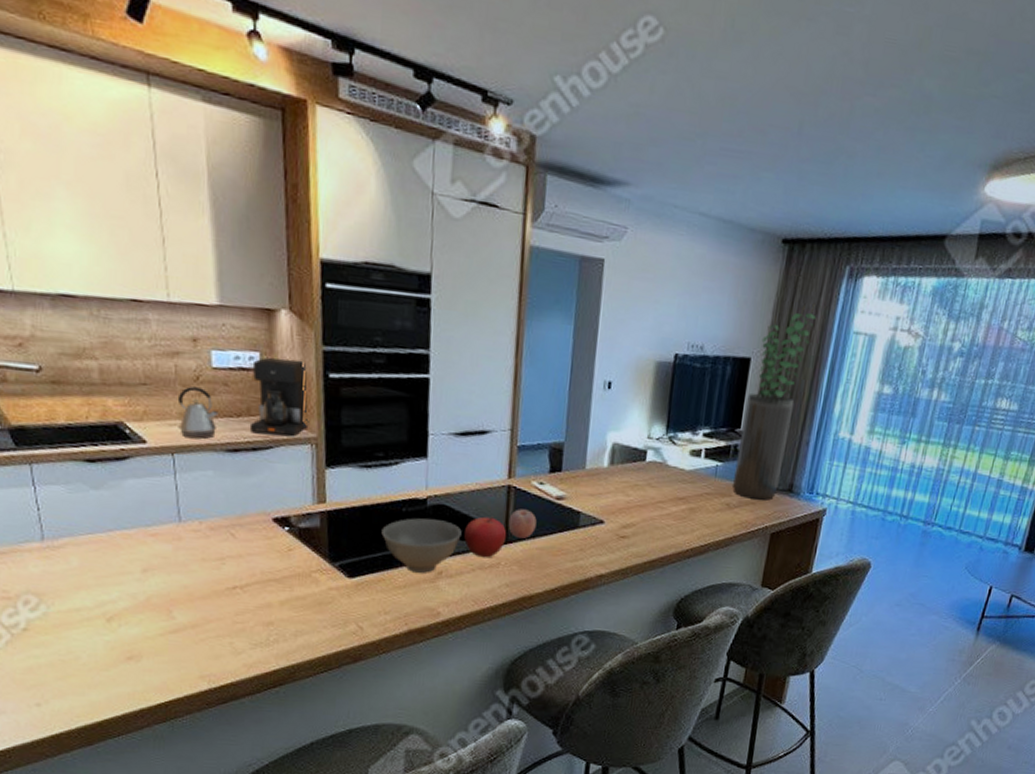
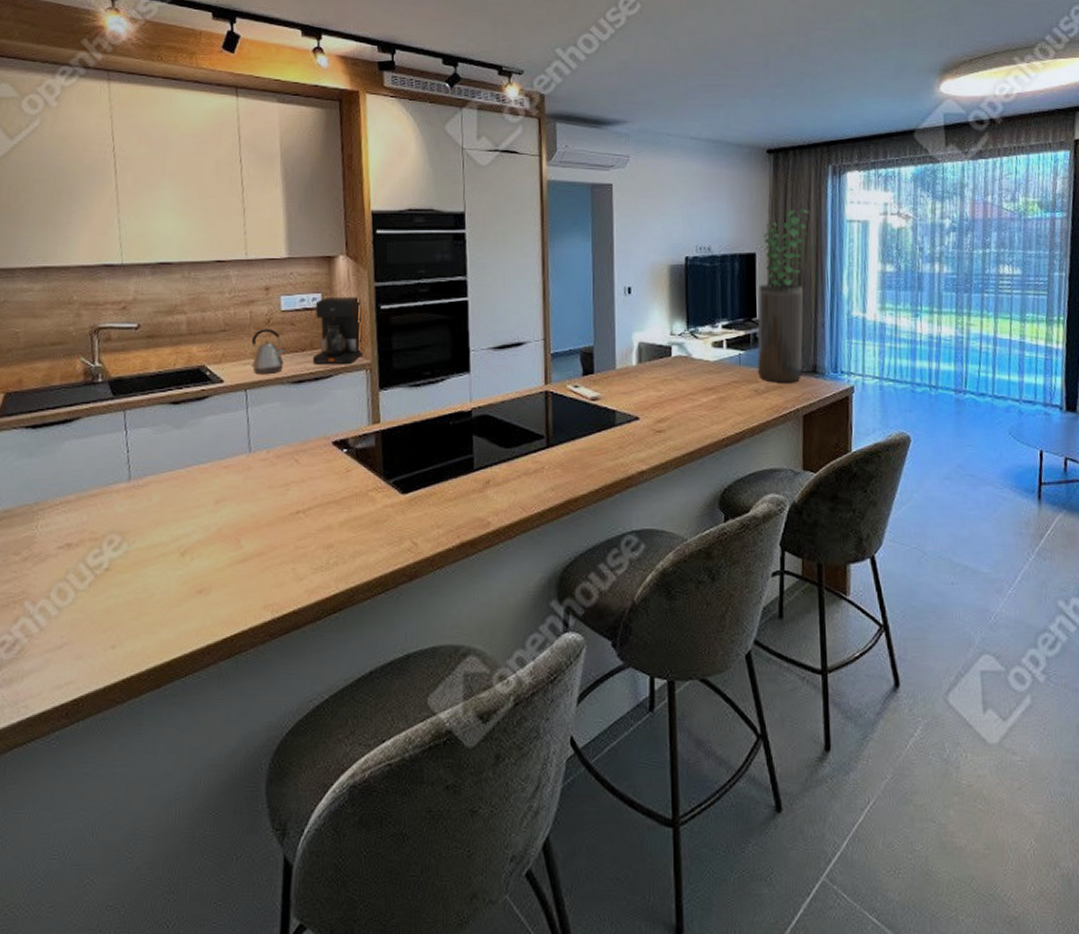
bowl: present [381,518,462,573] -> none [431,430,506,483]
fruit: present [464,516,507,558] -> none [508,421,548,464]
fruit: present [508,509,537,539] -> none [548,413,575,441]

